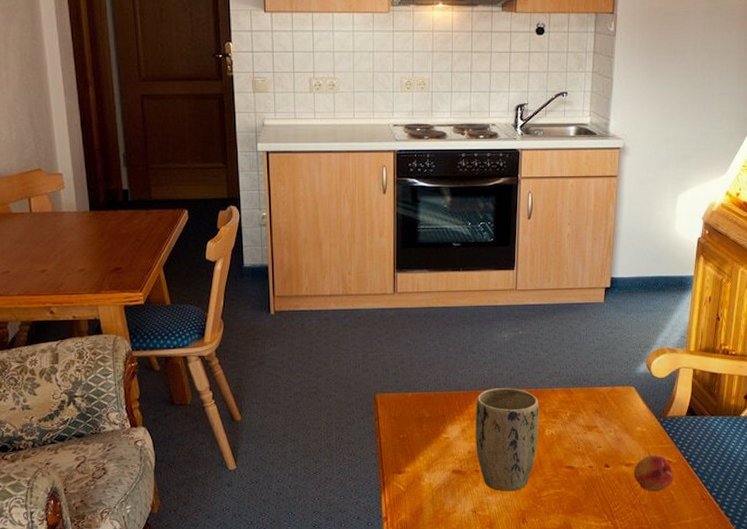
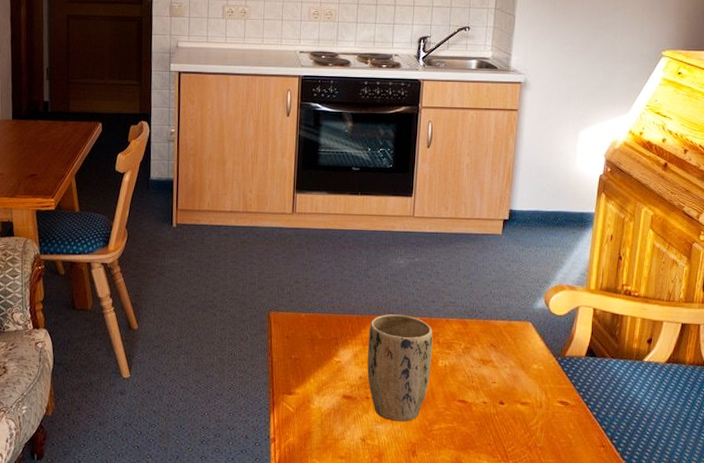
fruit: present [633,454,674,492] -> none [529,394,572,434]

